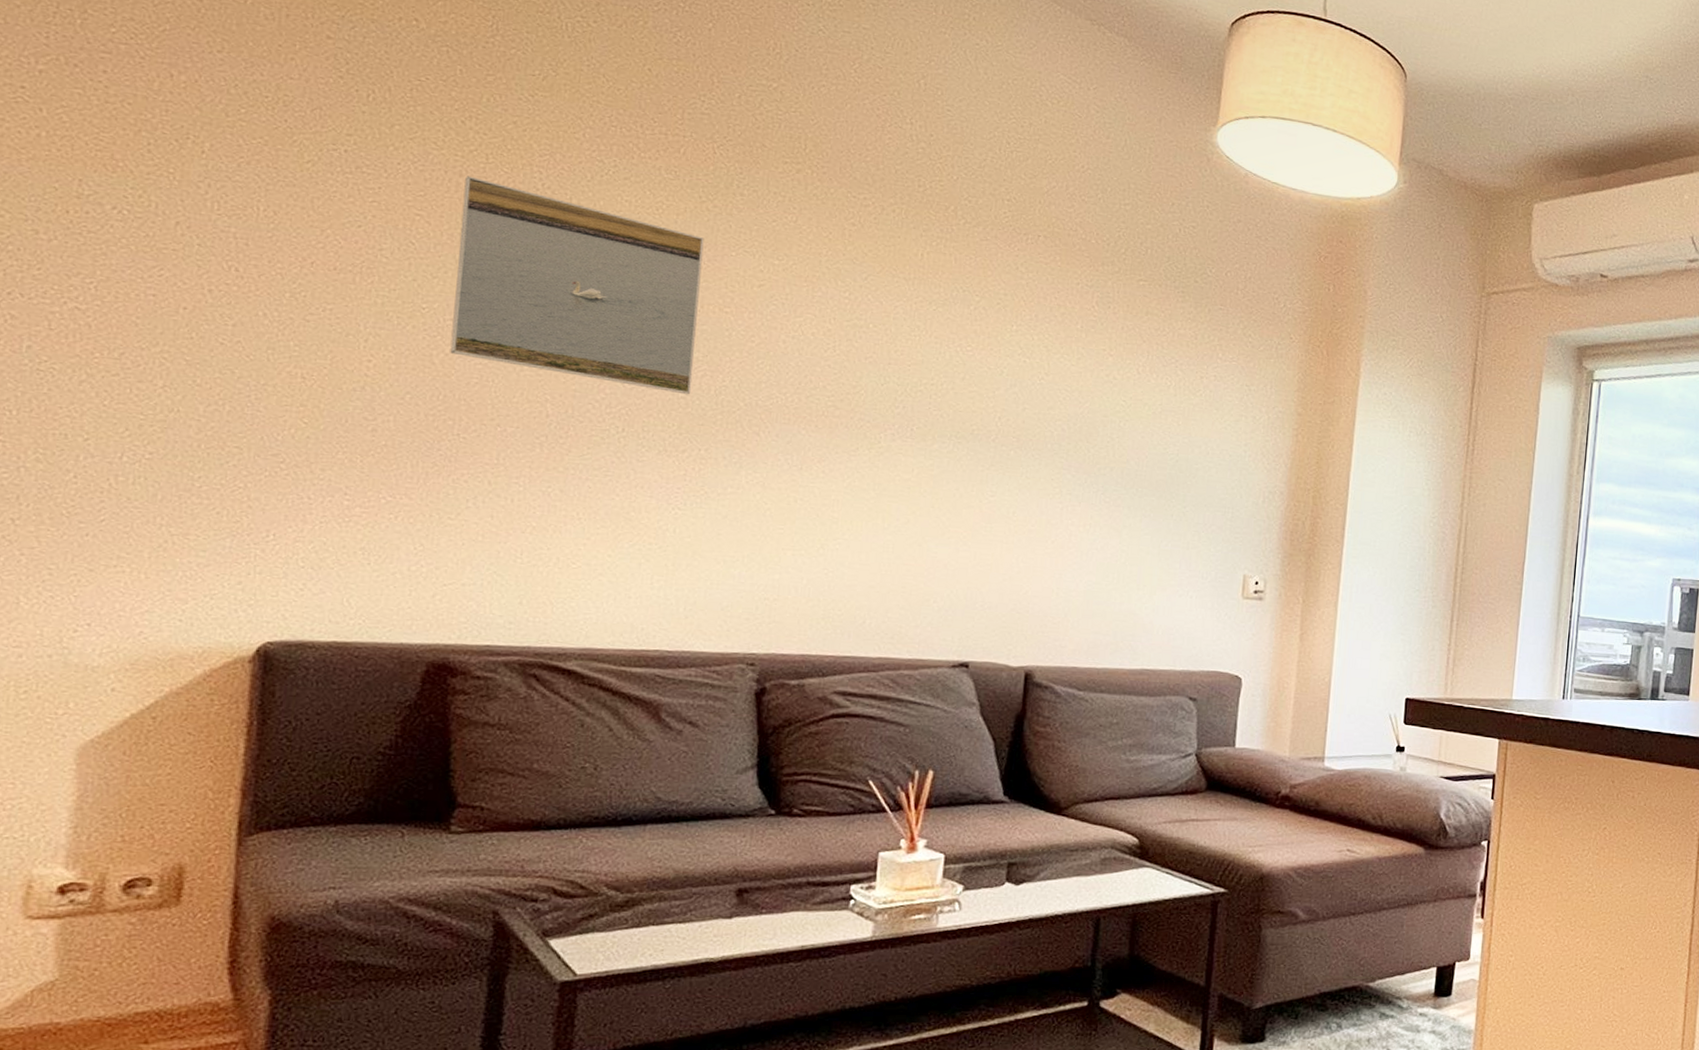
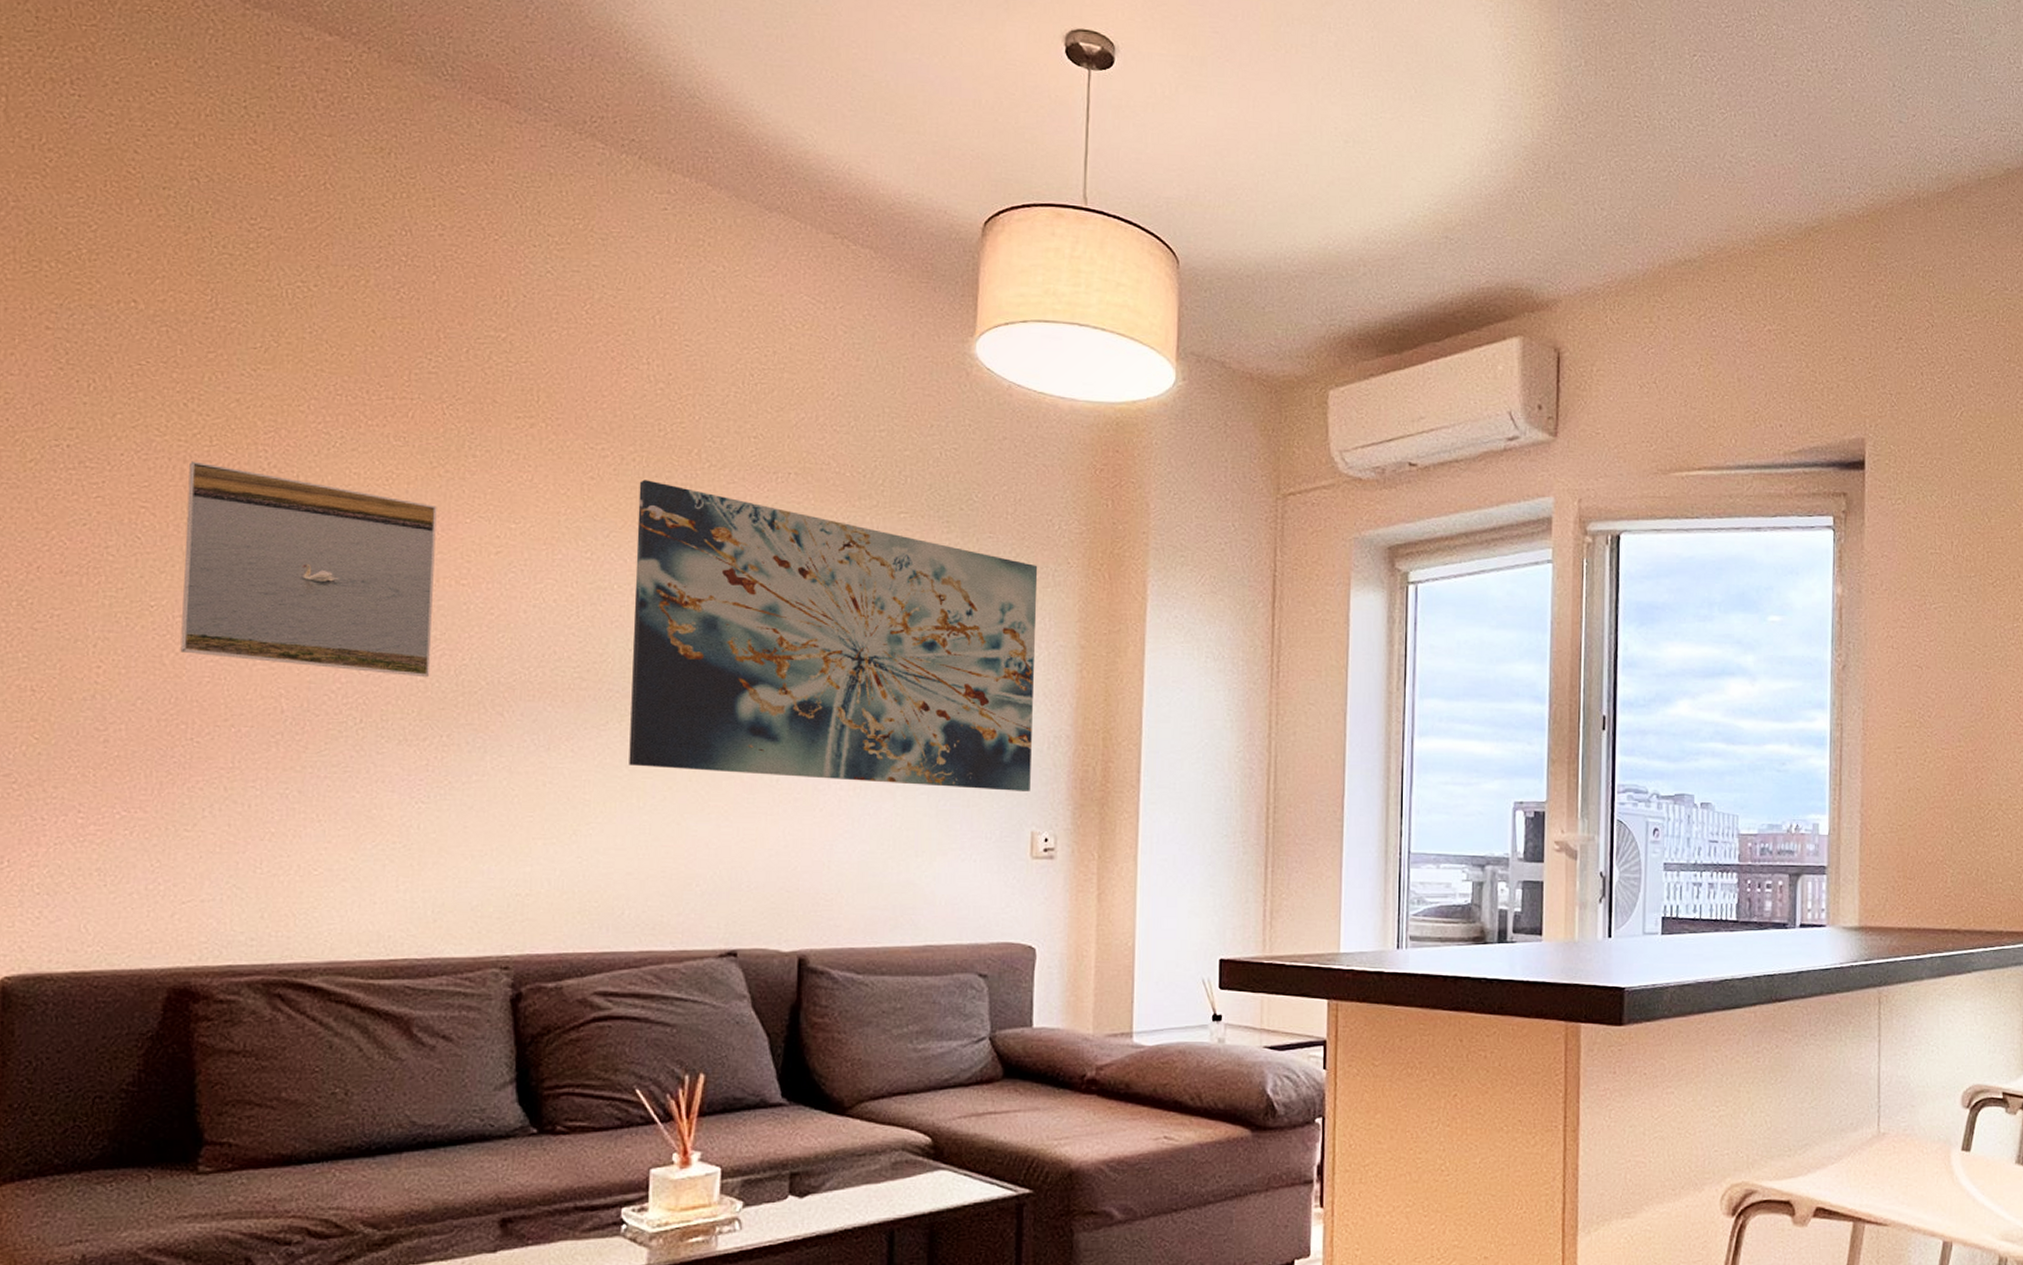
wall art: none [876,230,1263,539] -> present [629,479,1038,791]

